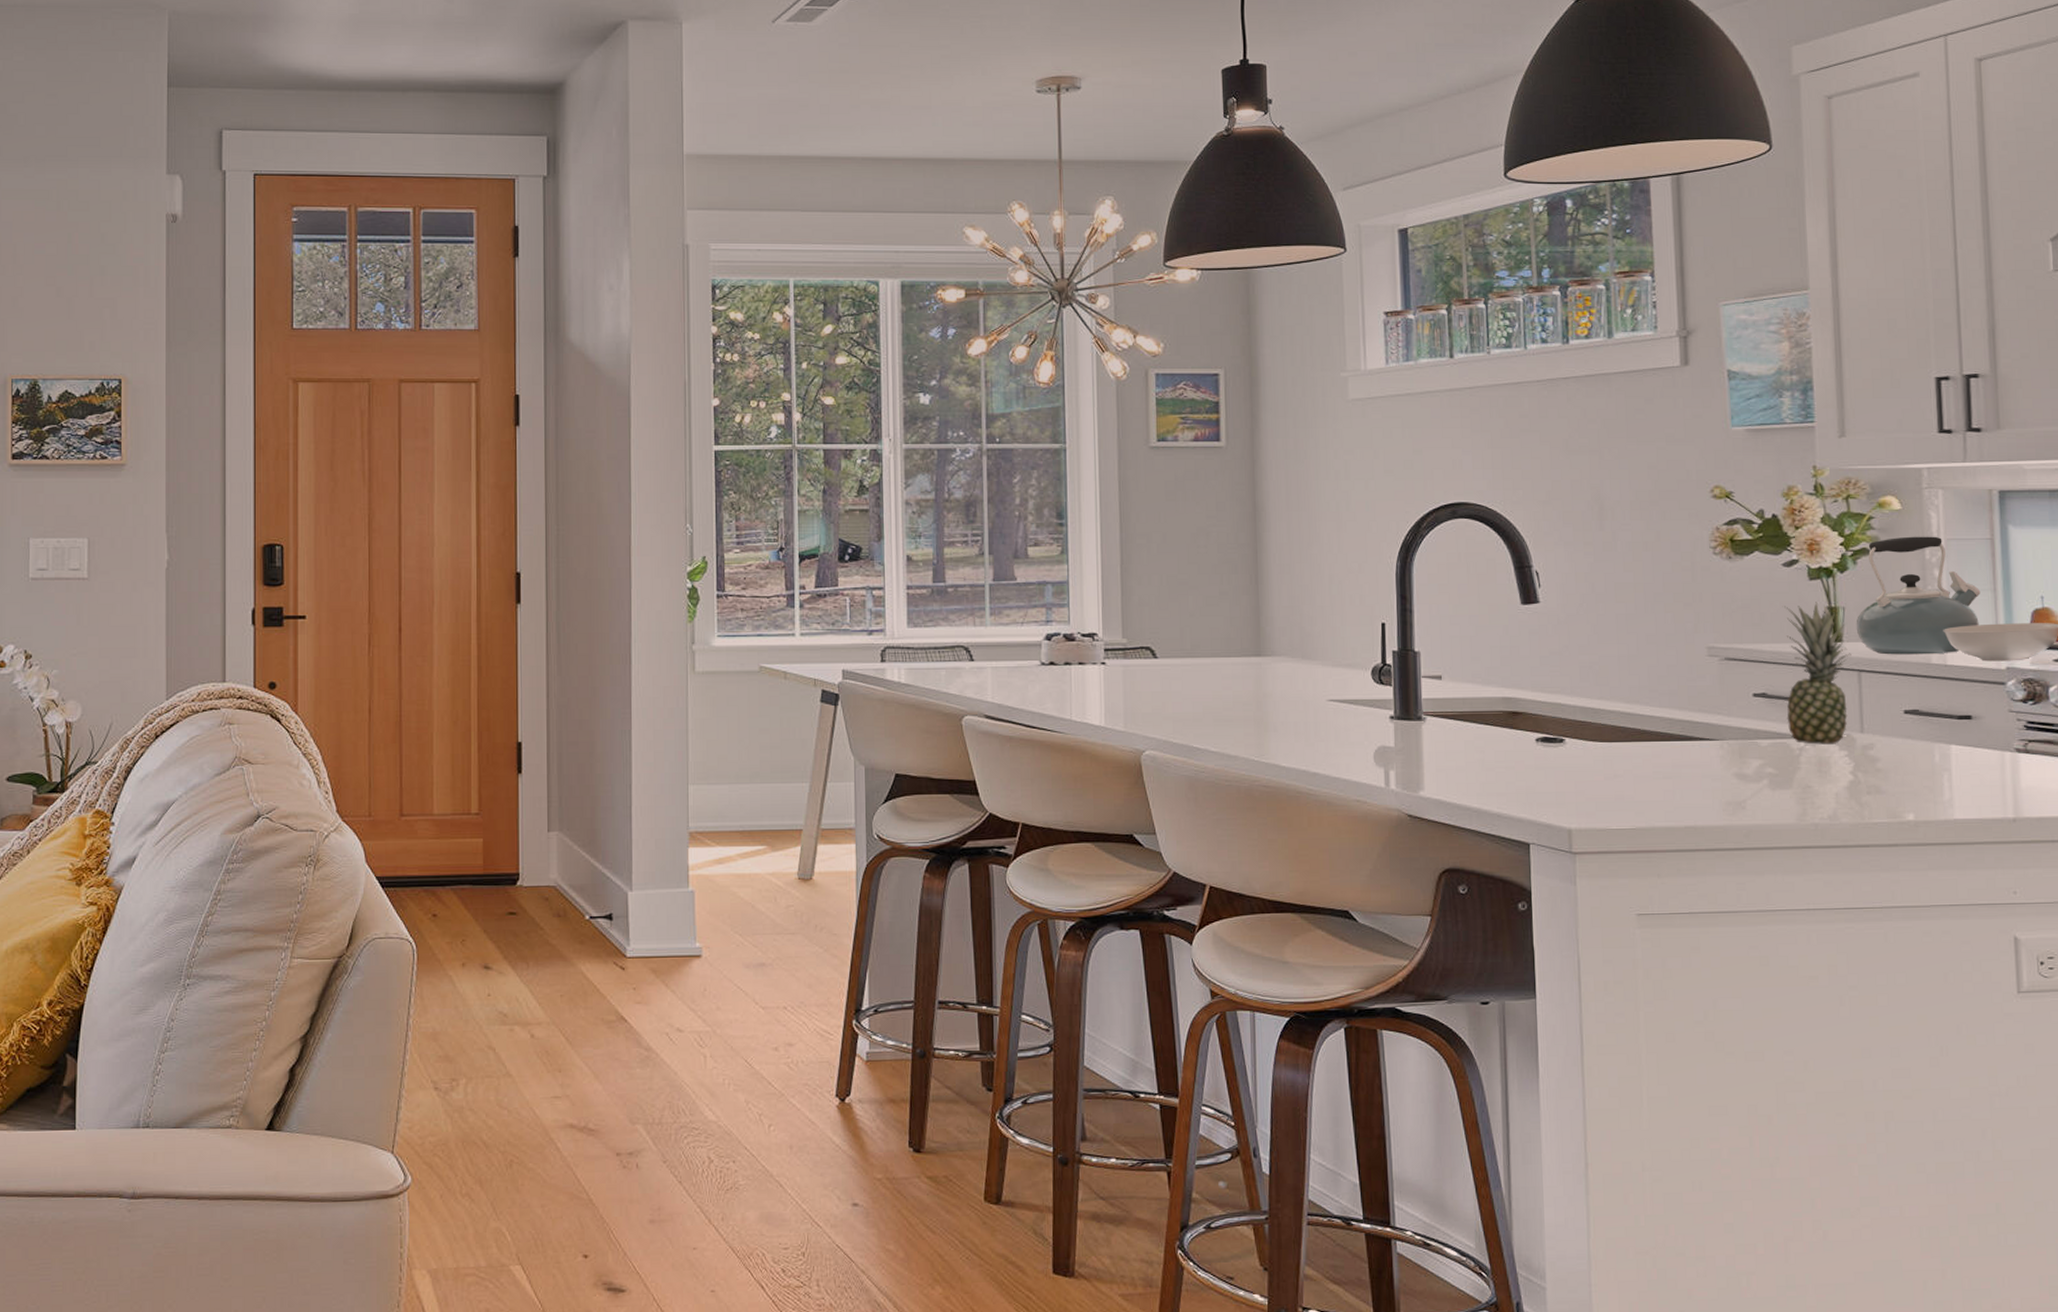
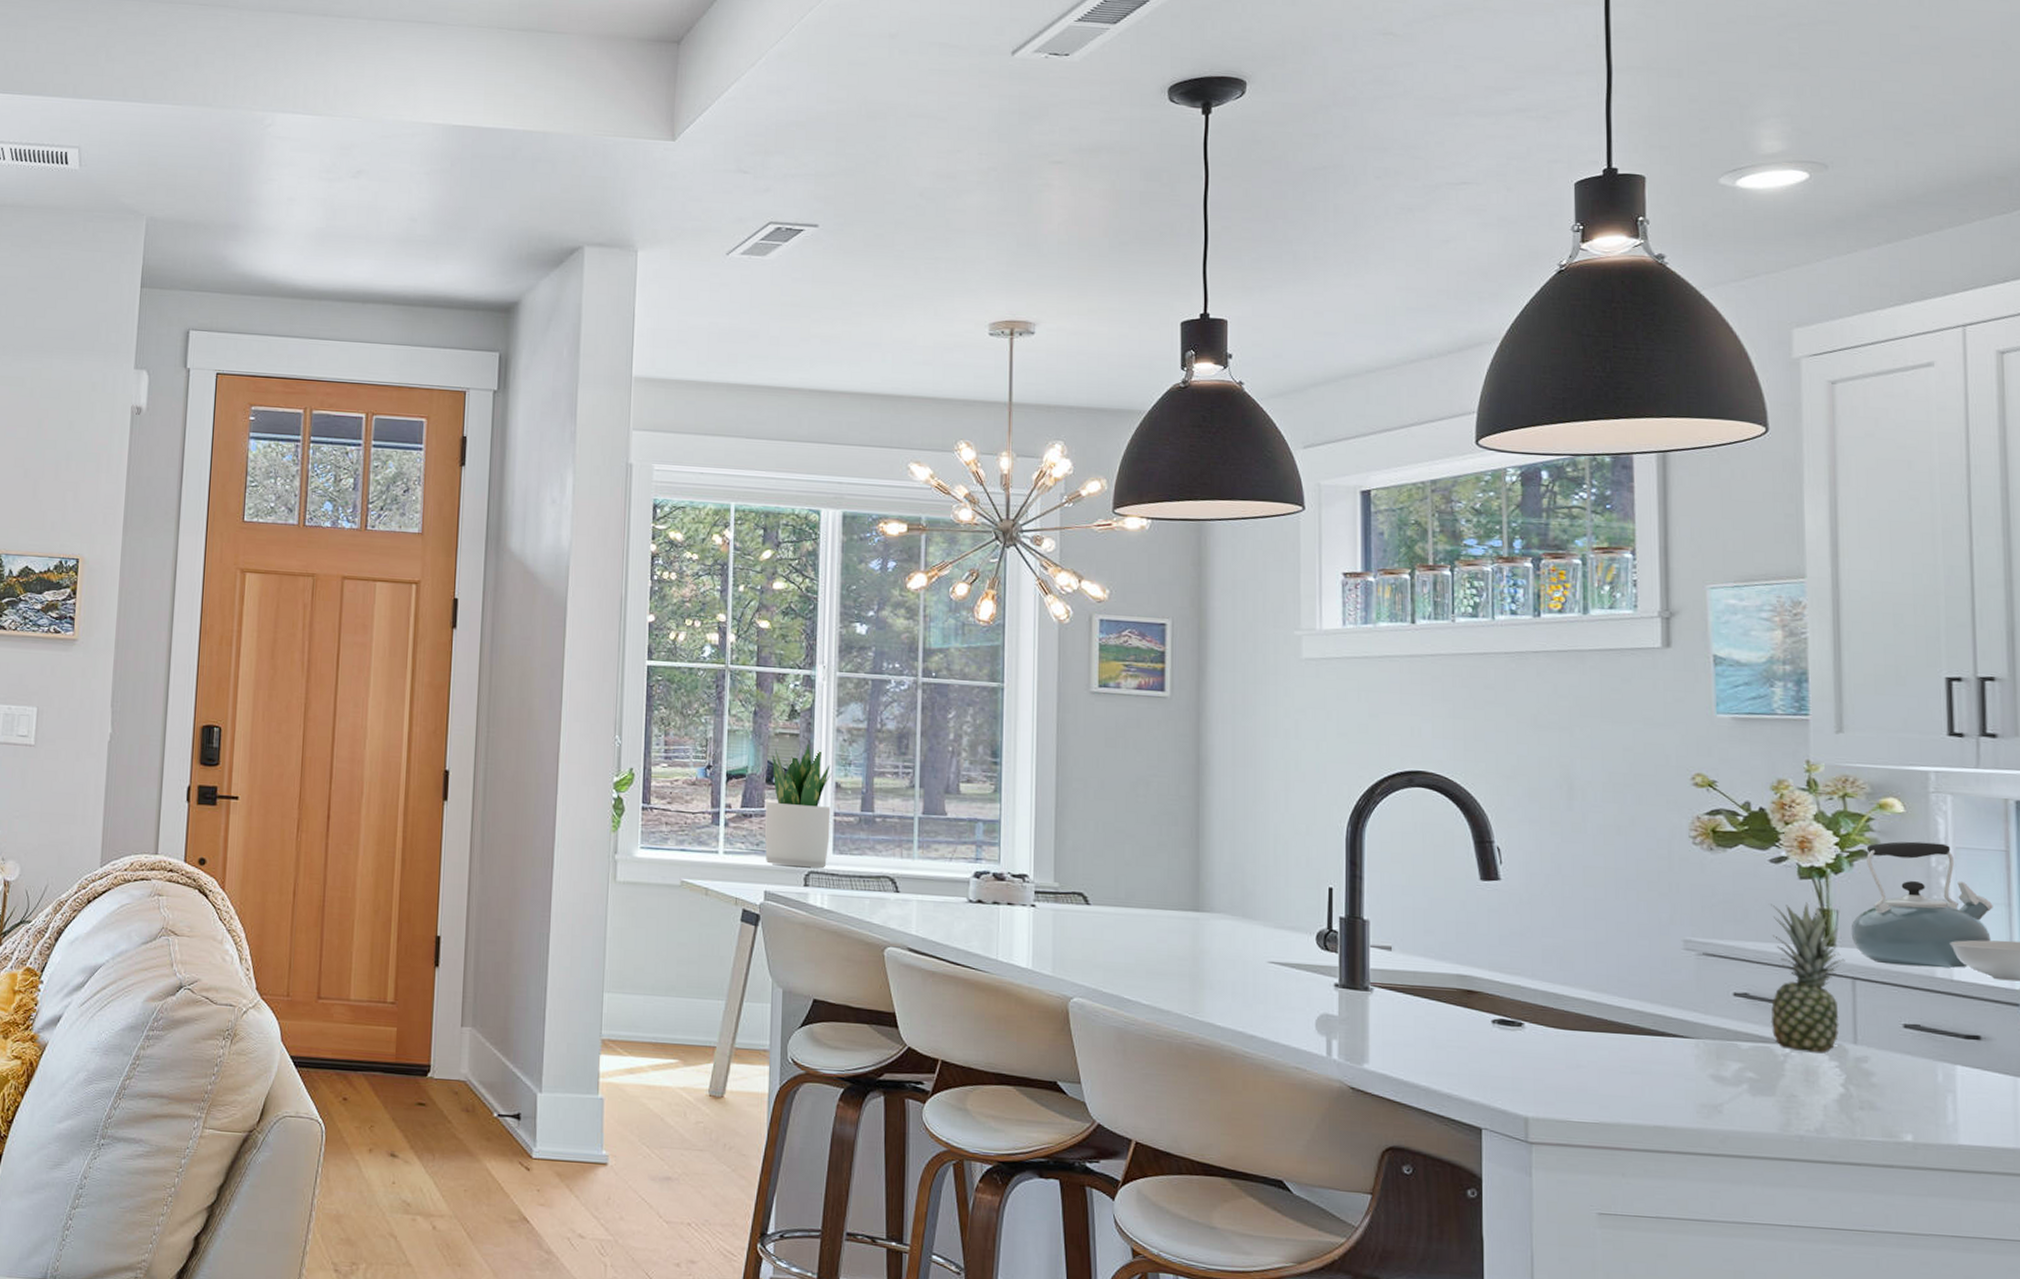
planter: none [839,518,904,644] -> present [764,743,832,869]

